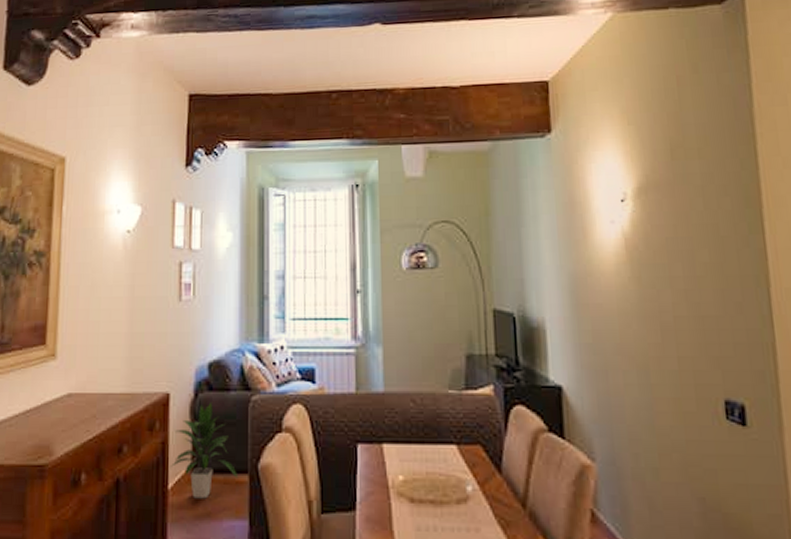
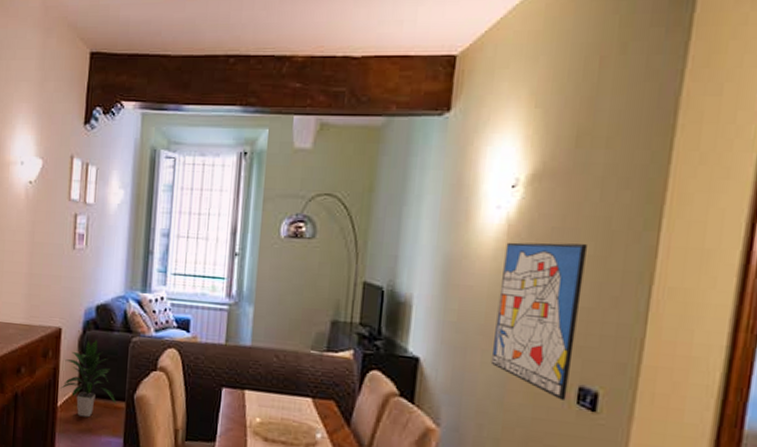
wall art: none [626,252,715,417] -> present [490,242,587,400]

